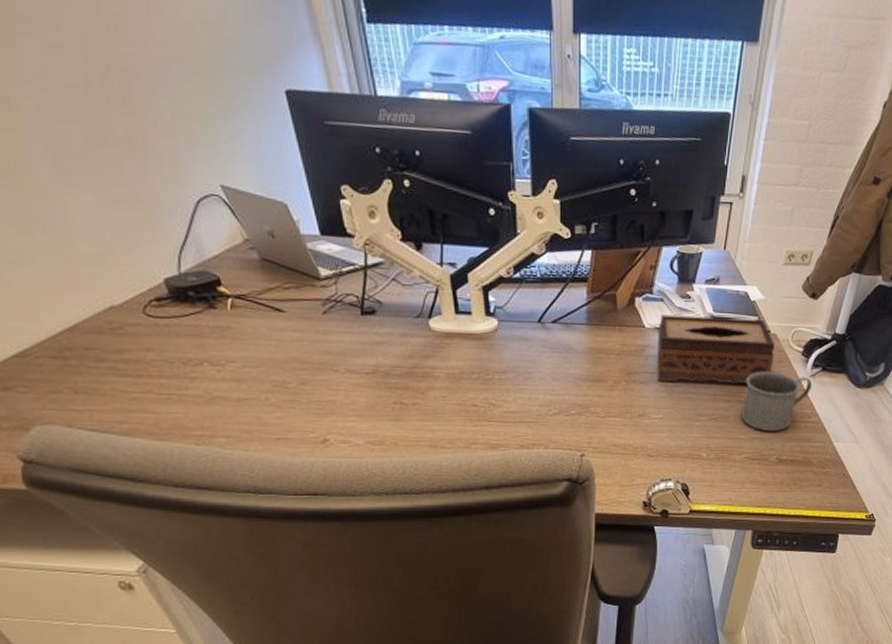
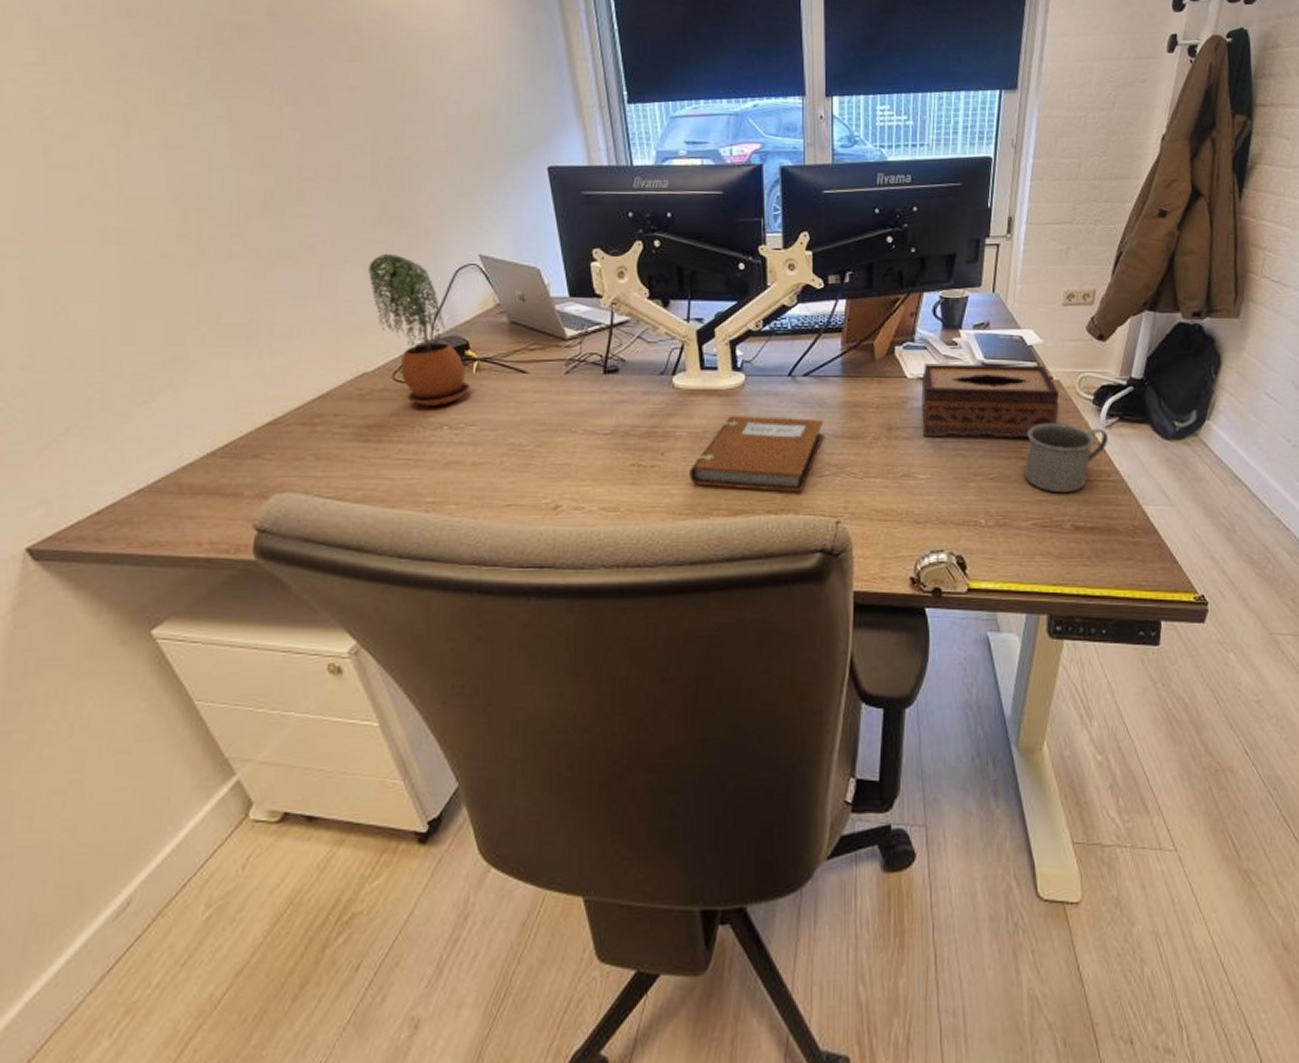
potted plant: none [98,178,227,342] -> present [367,254,471,406]
notebook: none [449,359,570,430] -> present [690,416,824,493]

